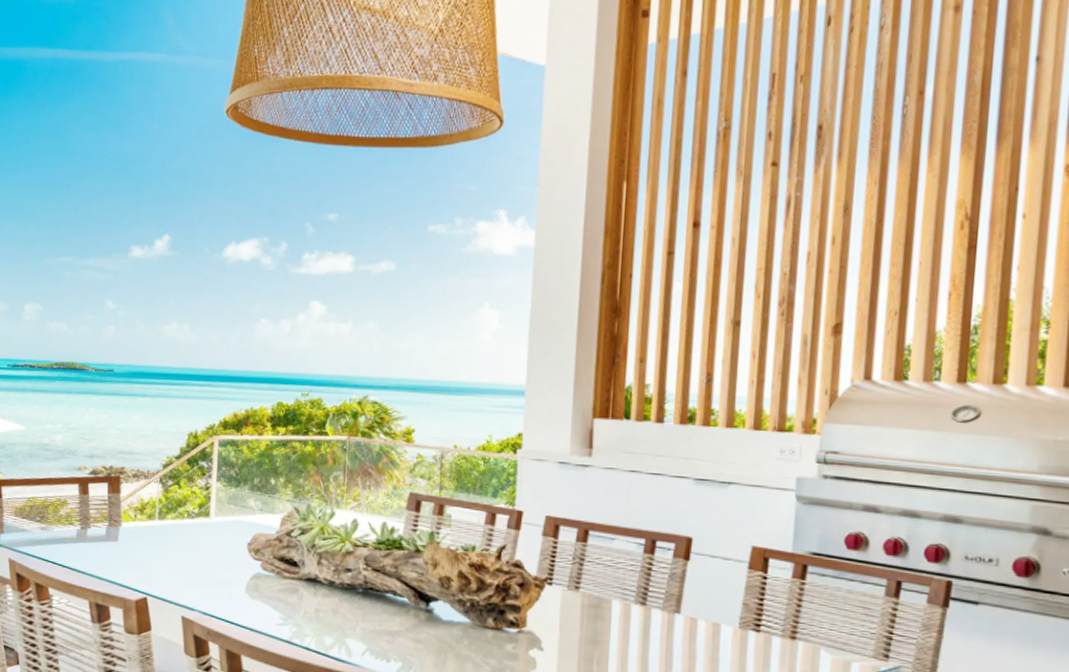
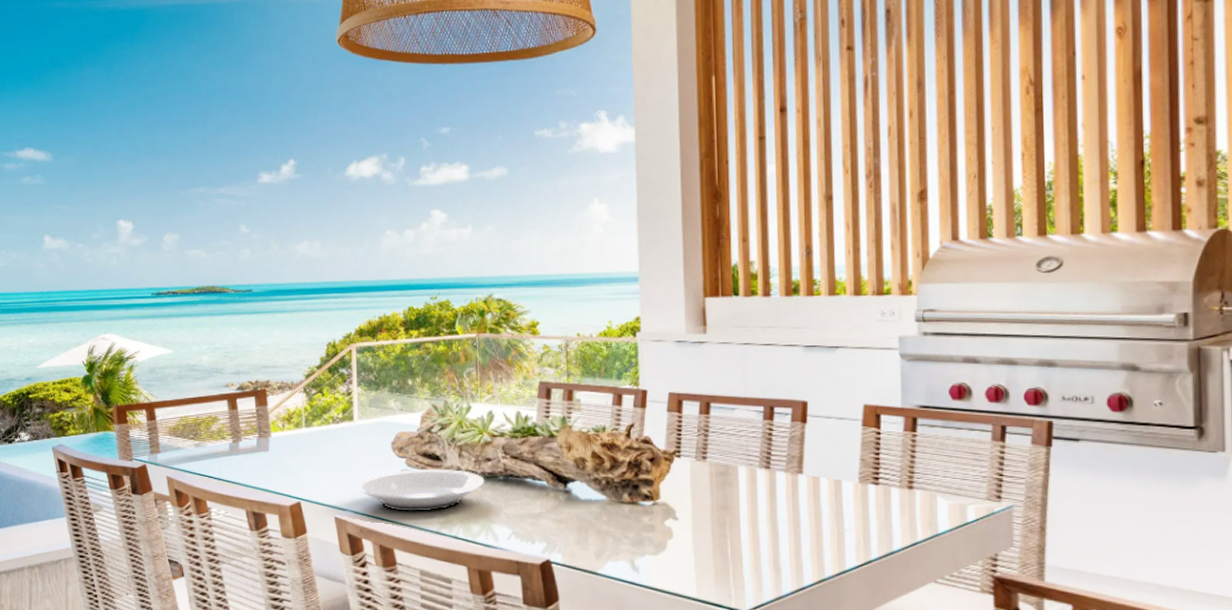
plate: none [208,572,343,620] -> present [357,468,485,512]

